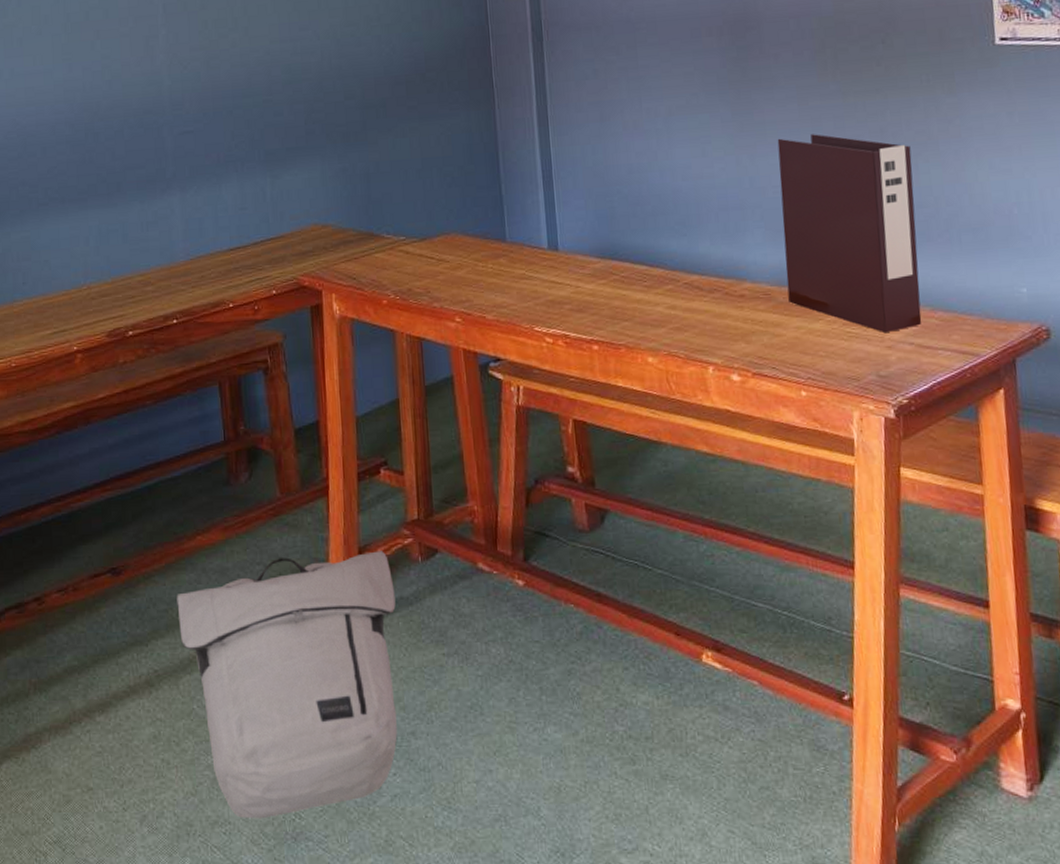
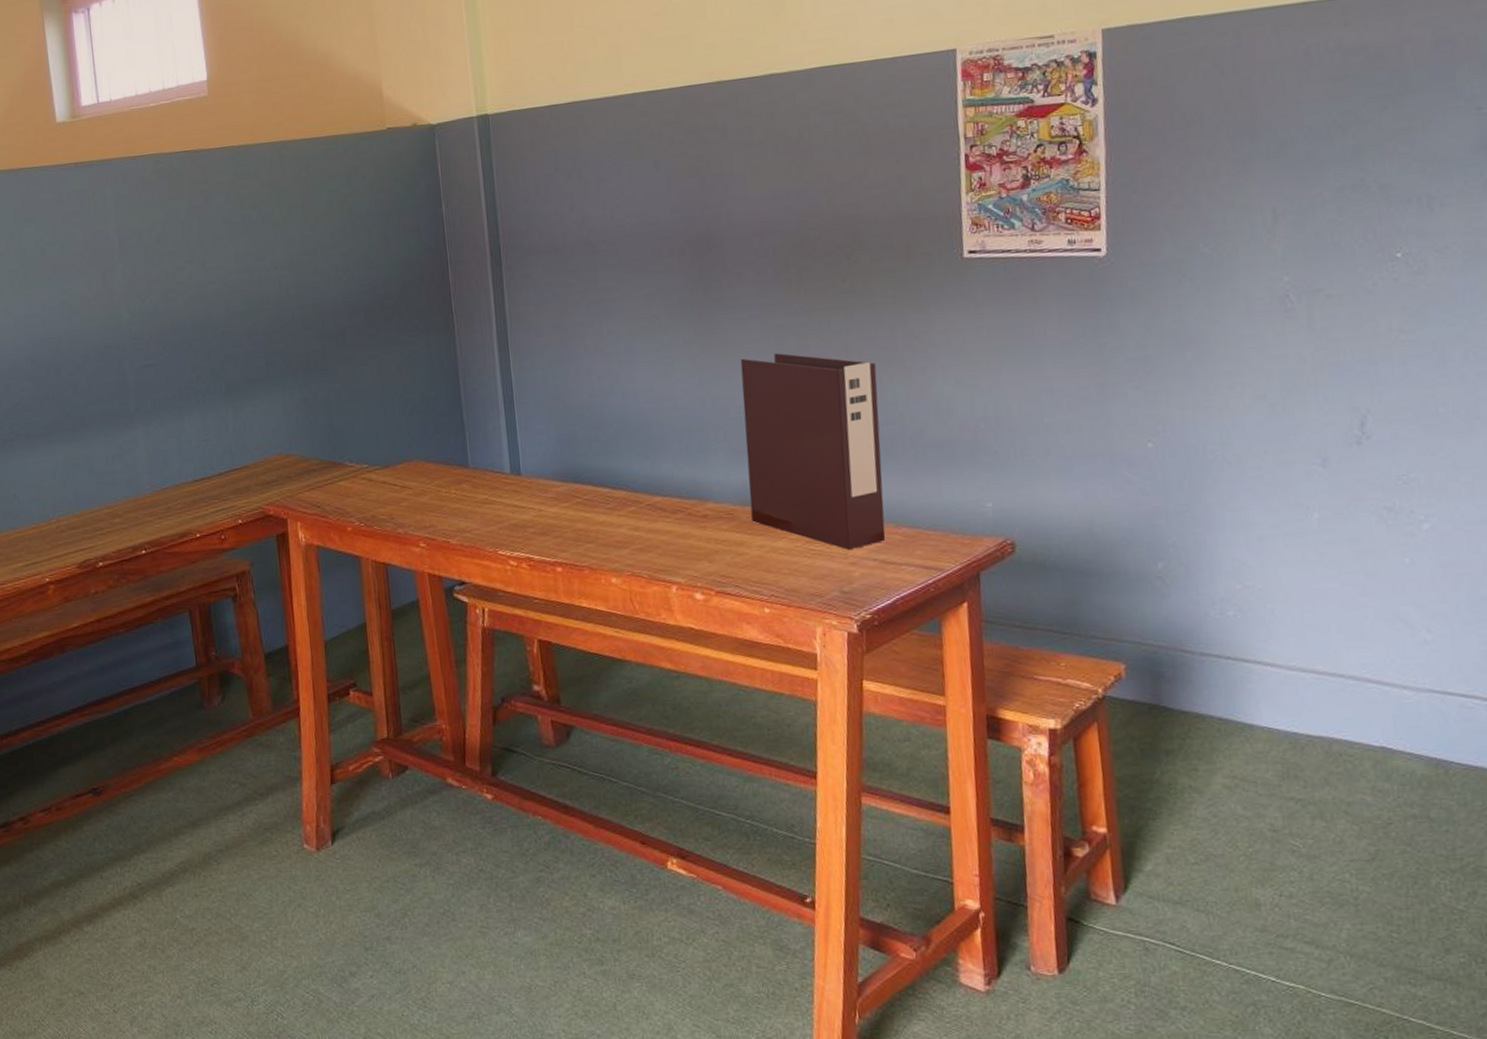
backpack: present [176,551,397,819] -> none [156,768,373,1019]

